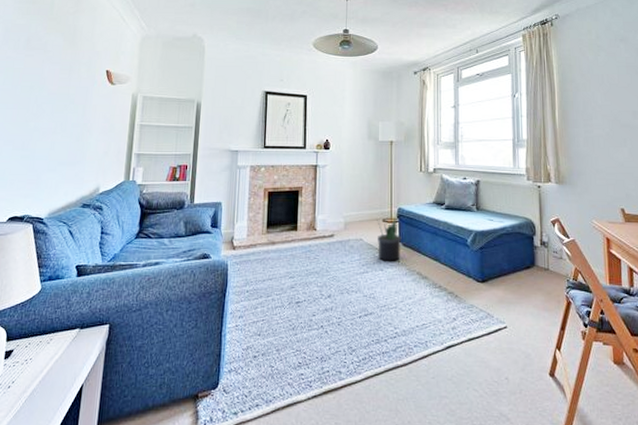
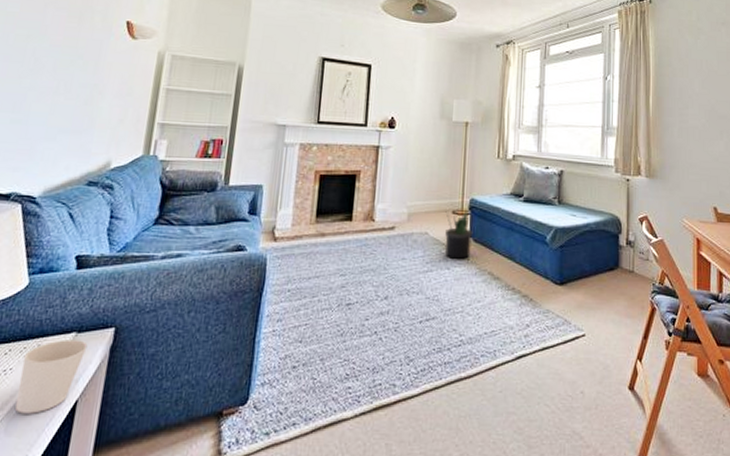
dixie cup: none [35,335,89,396] -> present [15,339,88,414]

